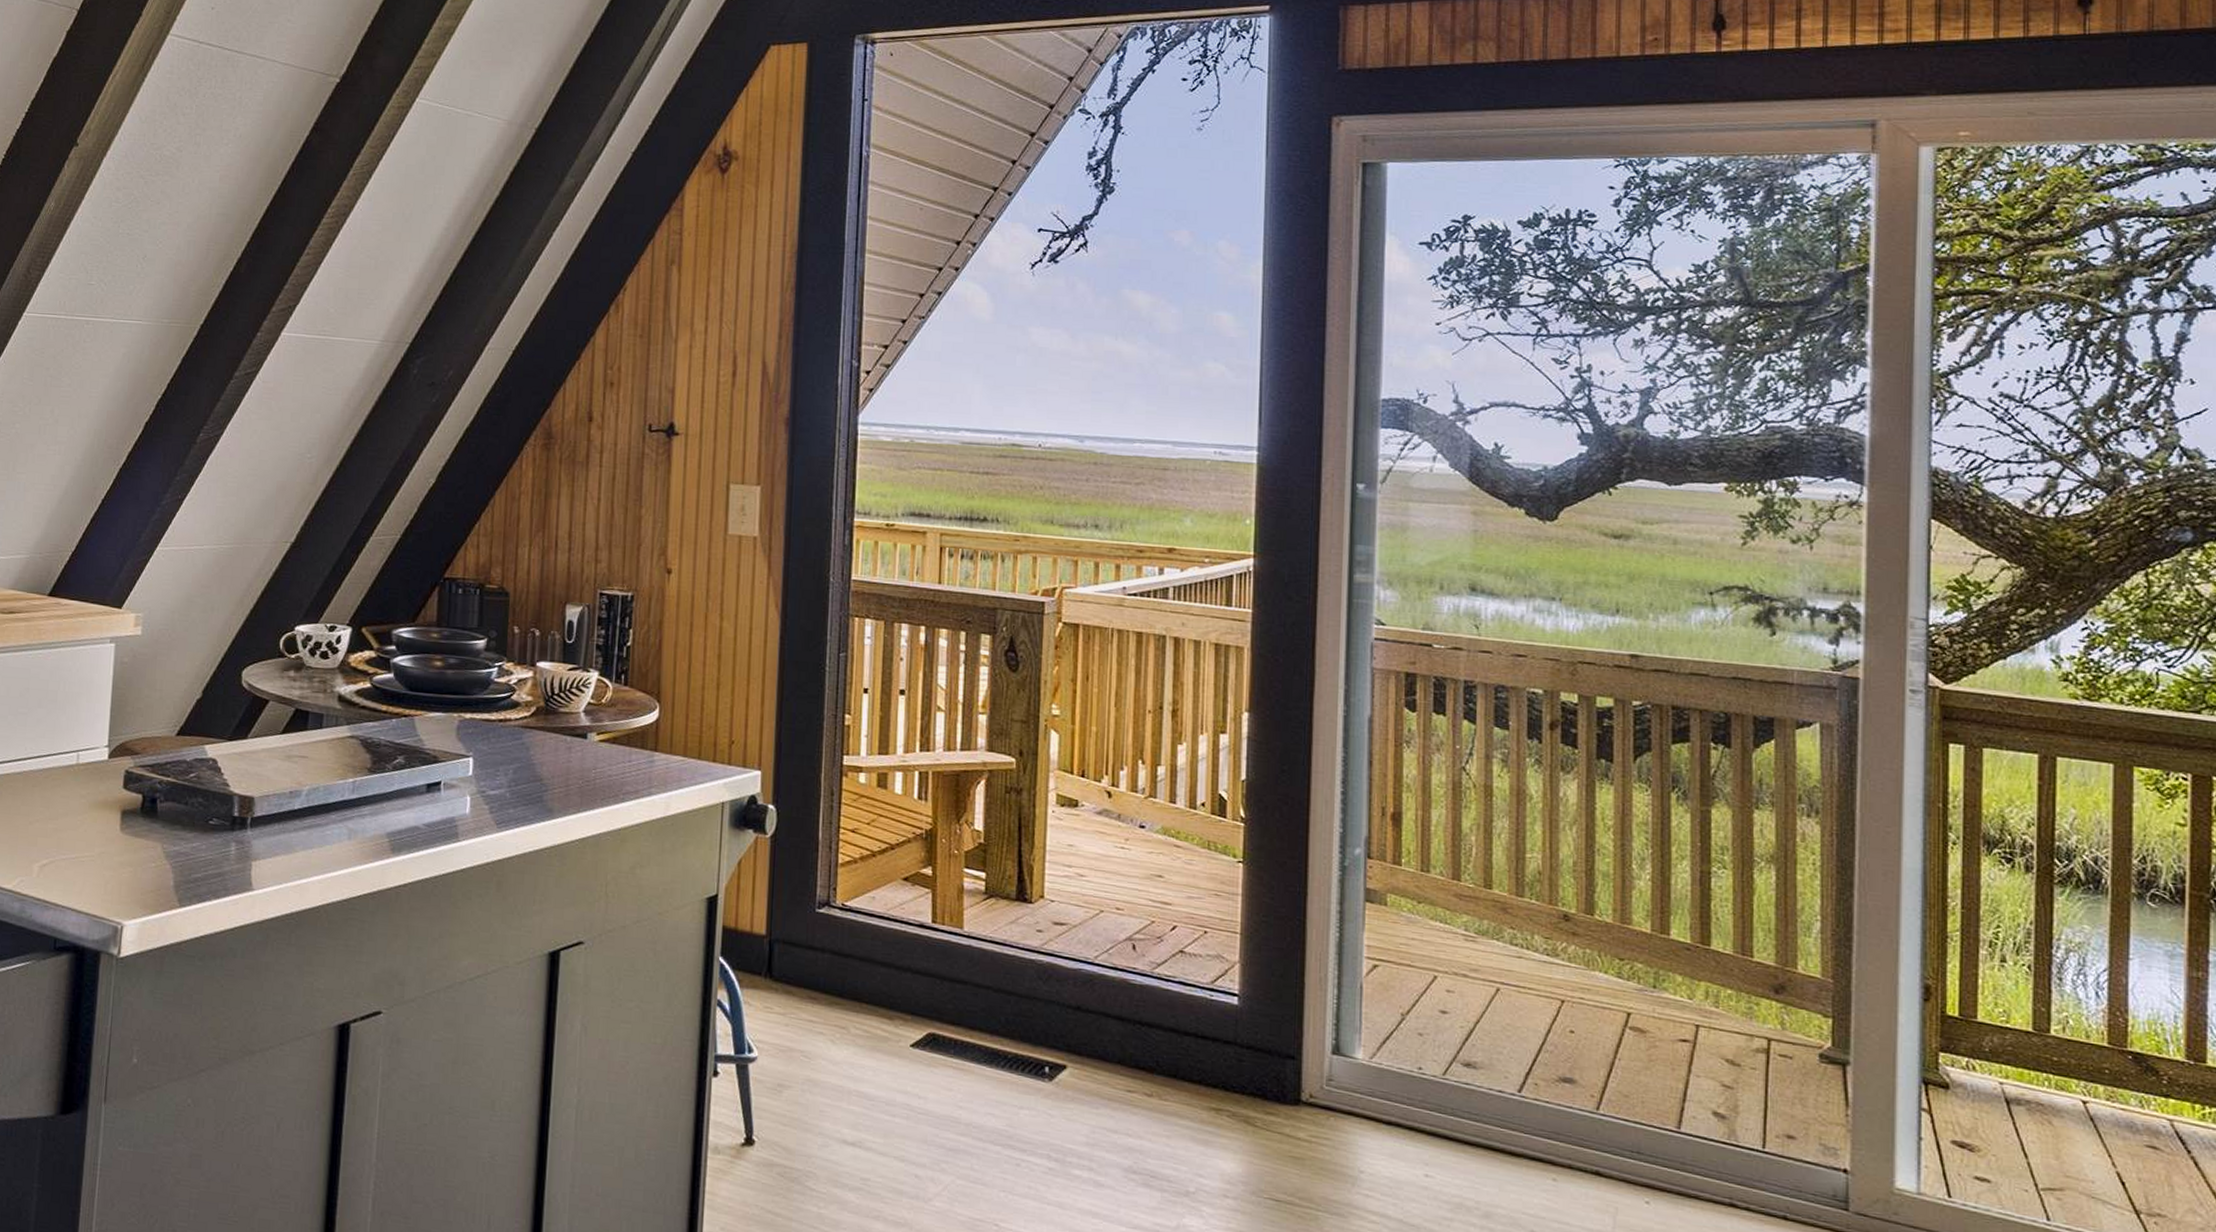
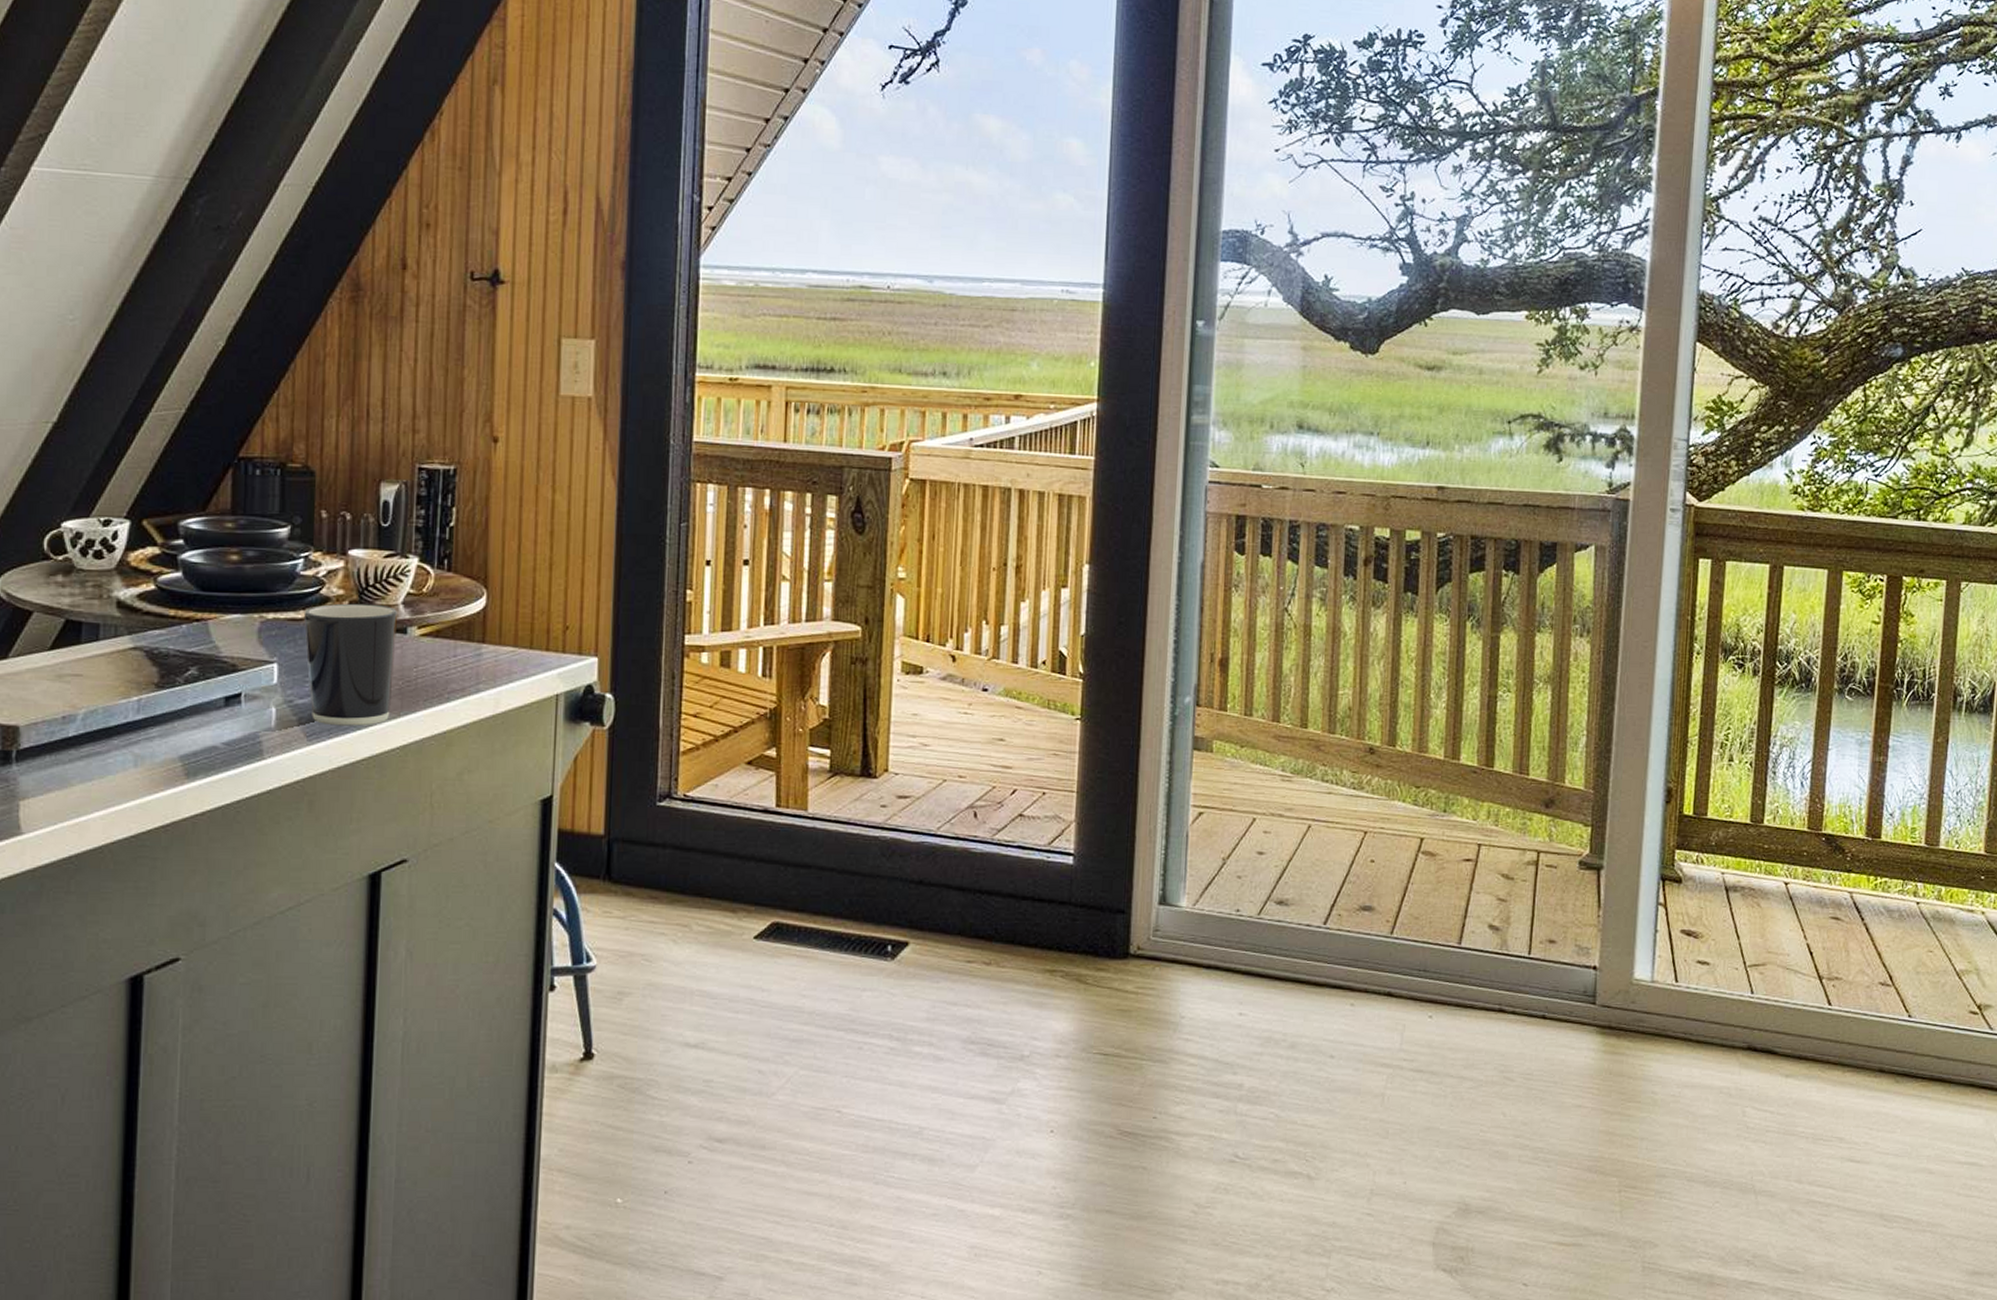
mug: none [496,708,579,819] -> present [303,603,397,726]

